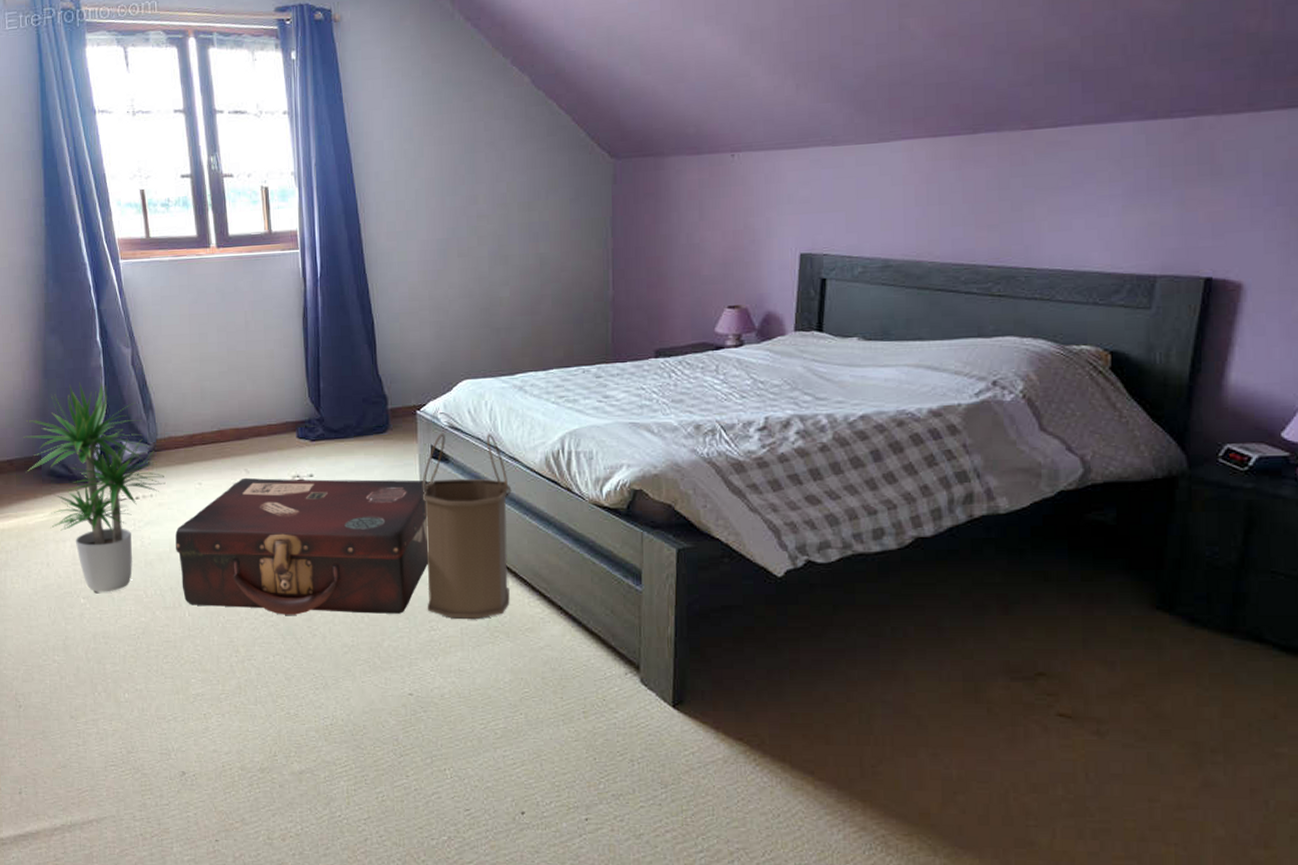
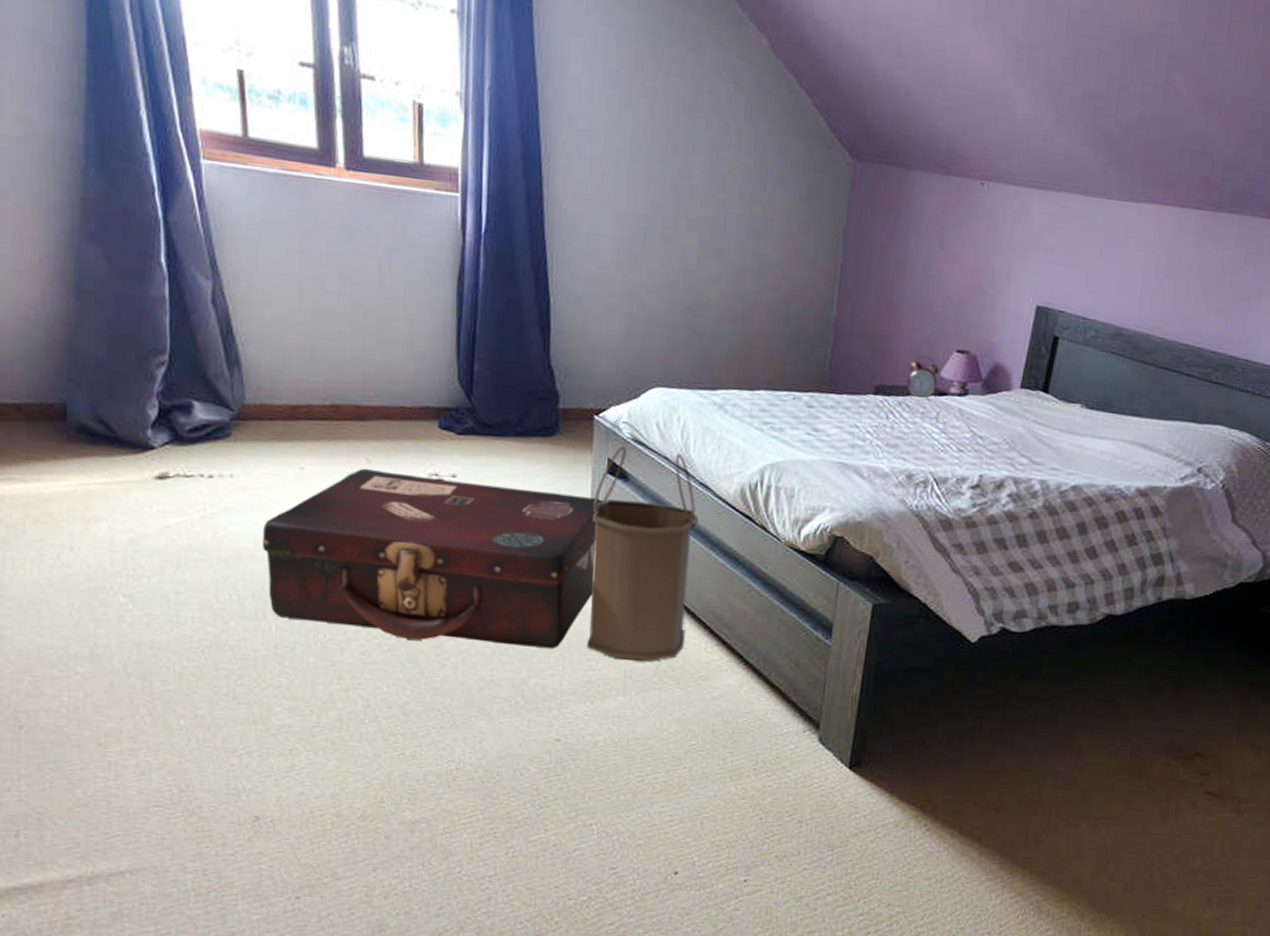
potted plant: present [23,382,166,593] -> none [39,314,253,592]
alarm clock: none [683,316,714,357] -> present [906,356,940,401]

